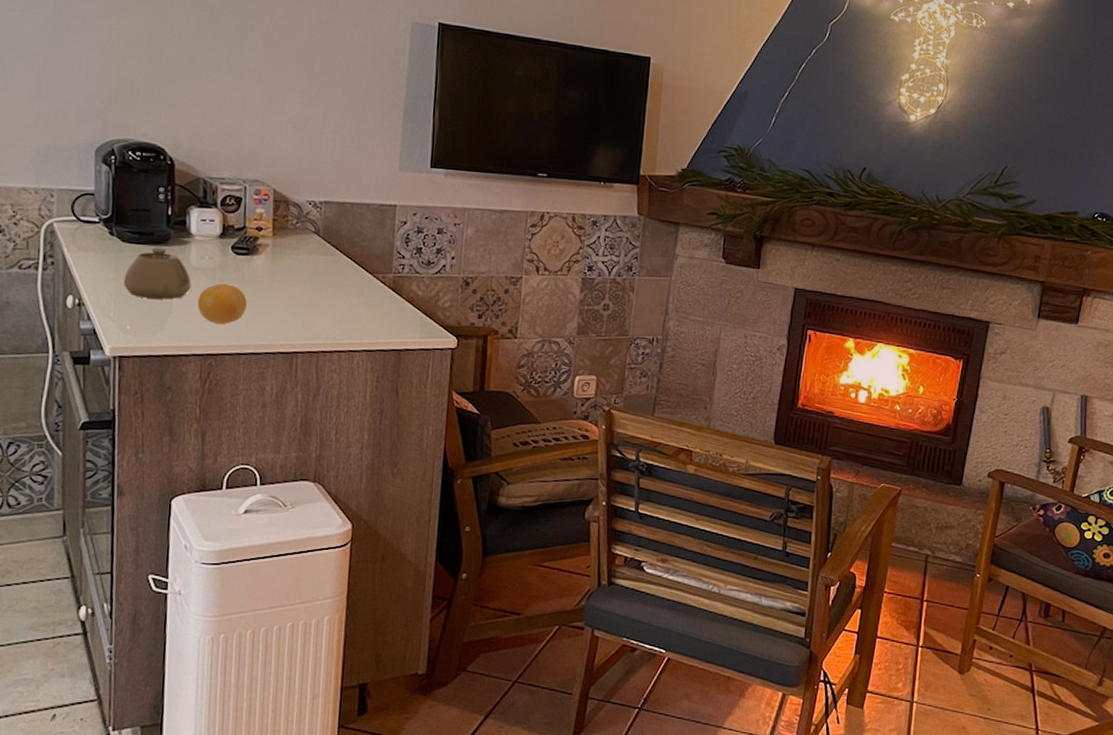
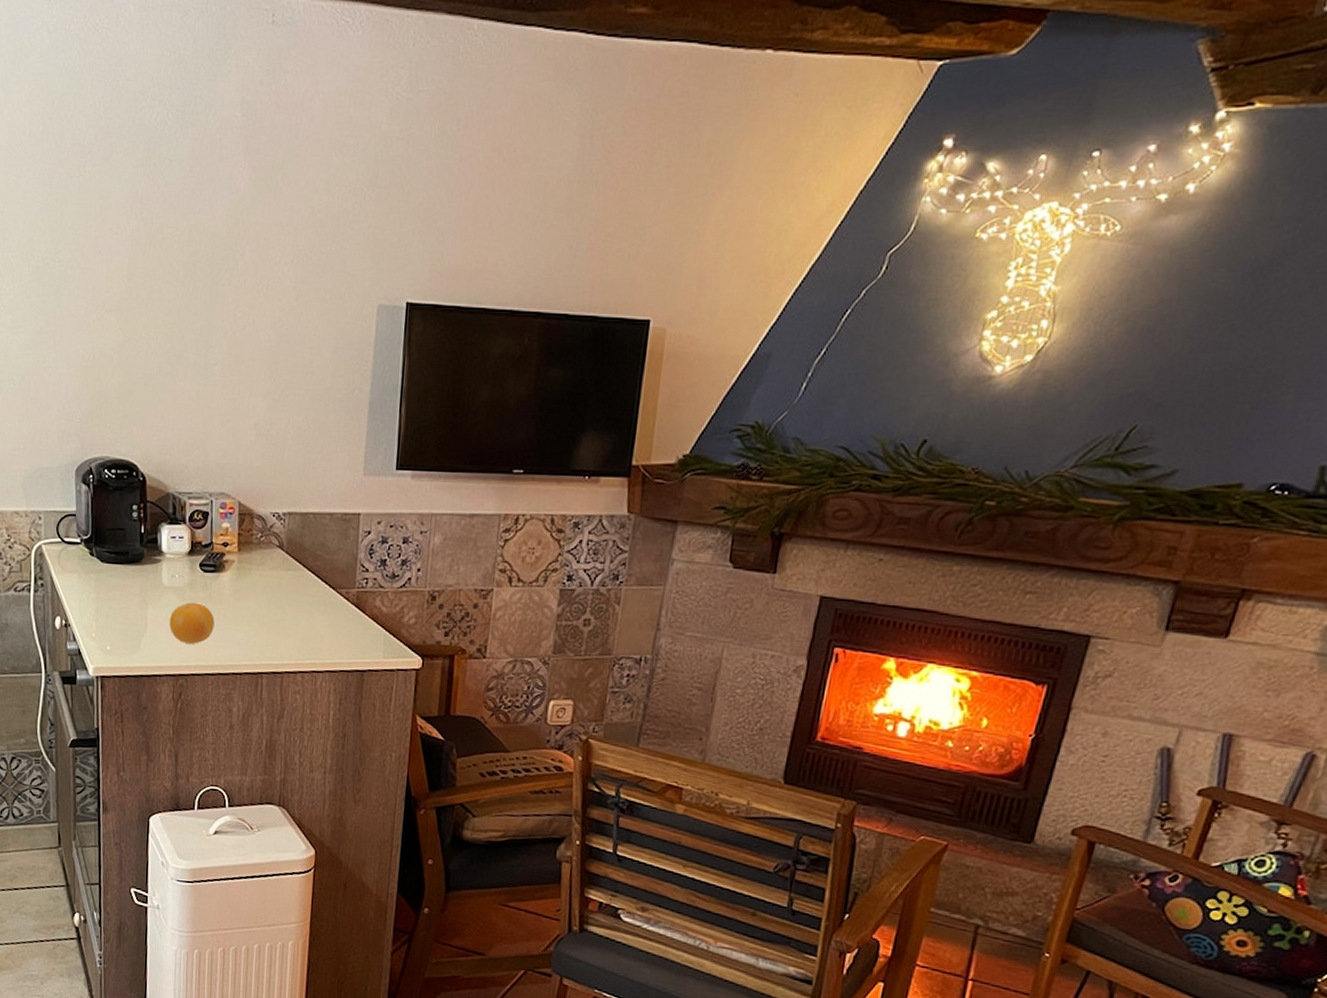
sugar bowl: present [123,247,192,300] -> none [103,566,164,619]

